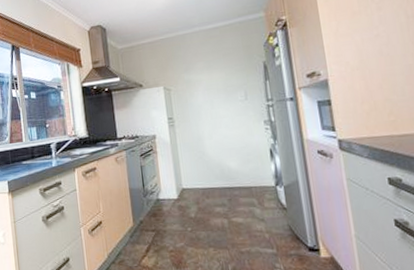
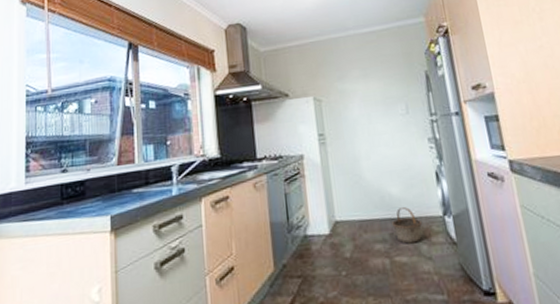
basket: none [230,178,257,208] -> present [392,207,423,244]

